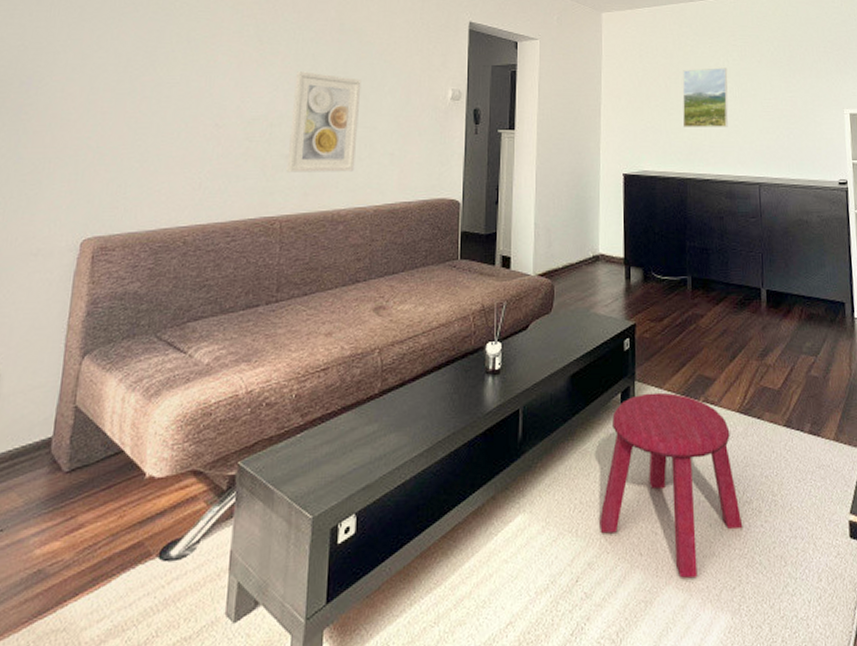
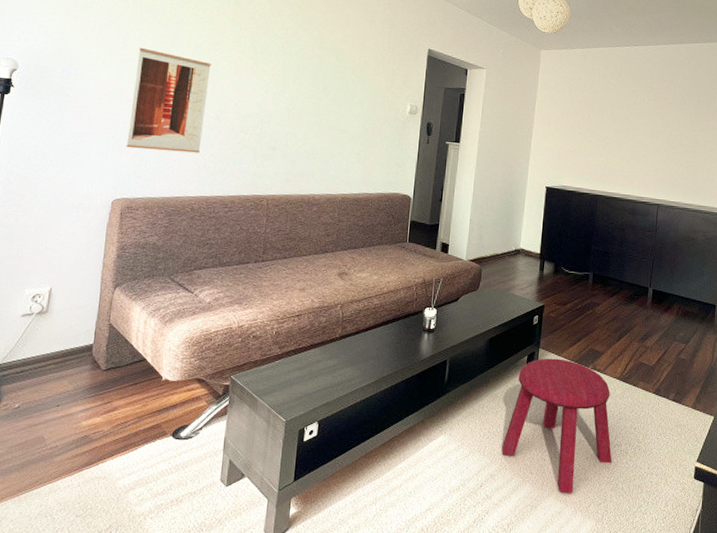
wall art: none [100,48,207,172] -> present [126,47,211,153]
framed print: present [286,70,362,173] -> none [273,78,336,165]
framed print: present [682,68,728,127] -> none [599,105,643,156]

